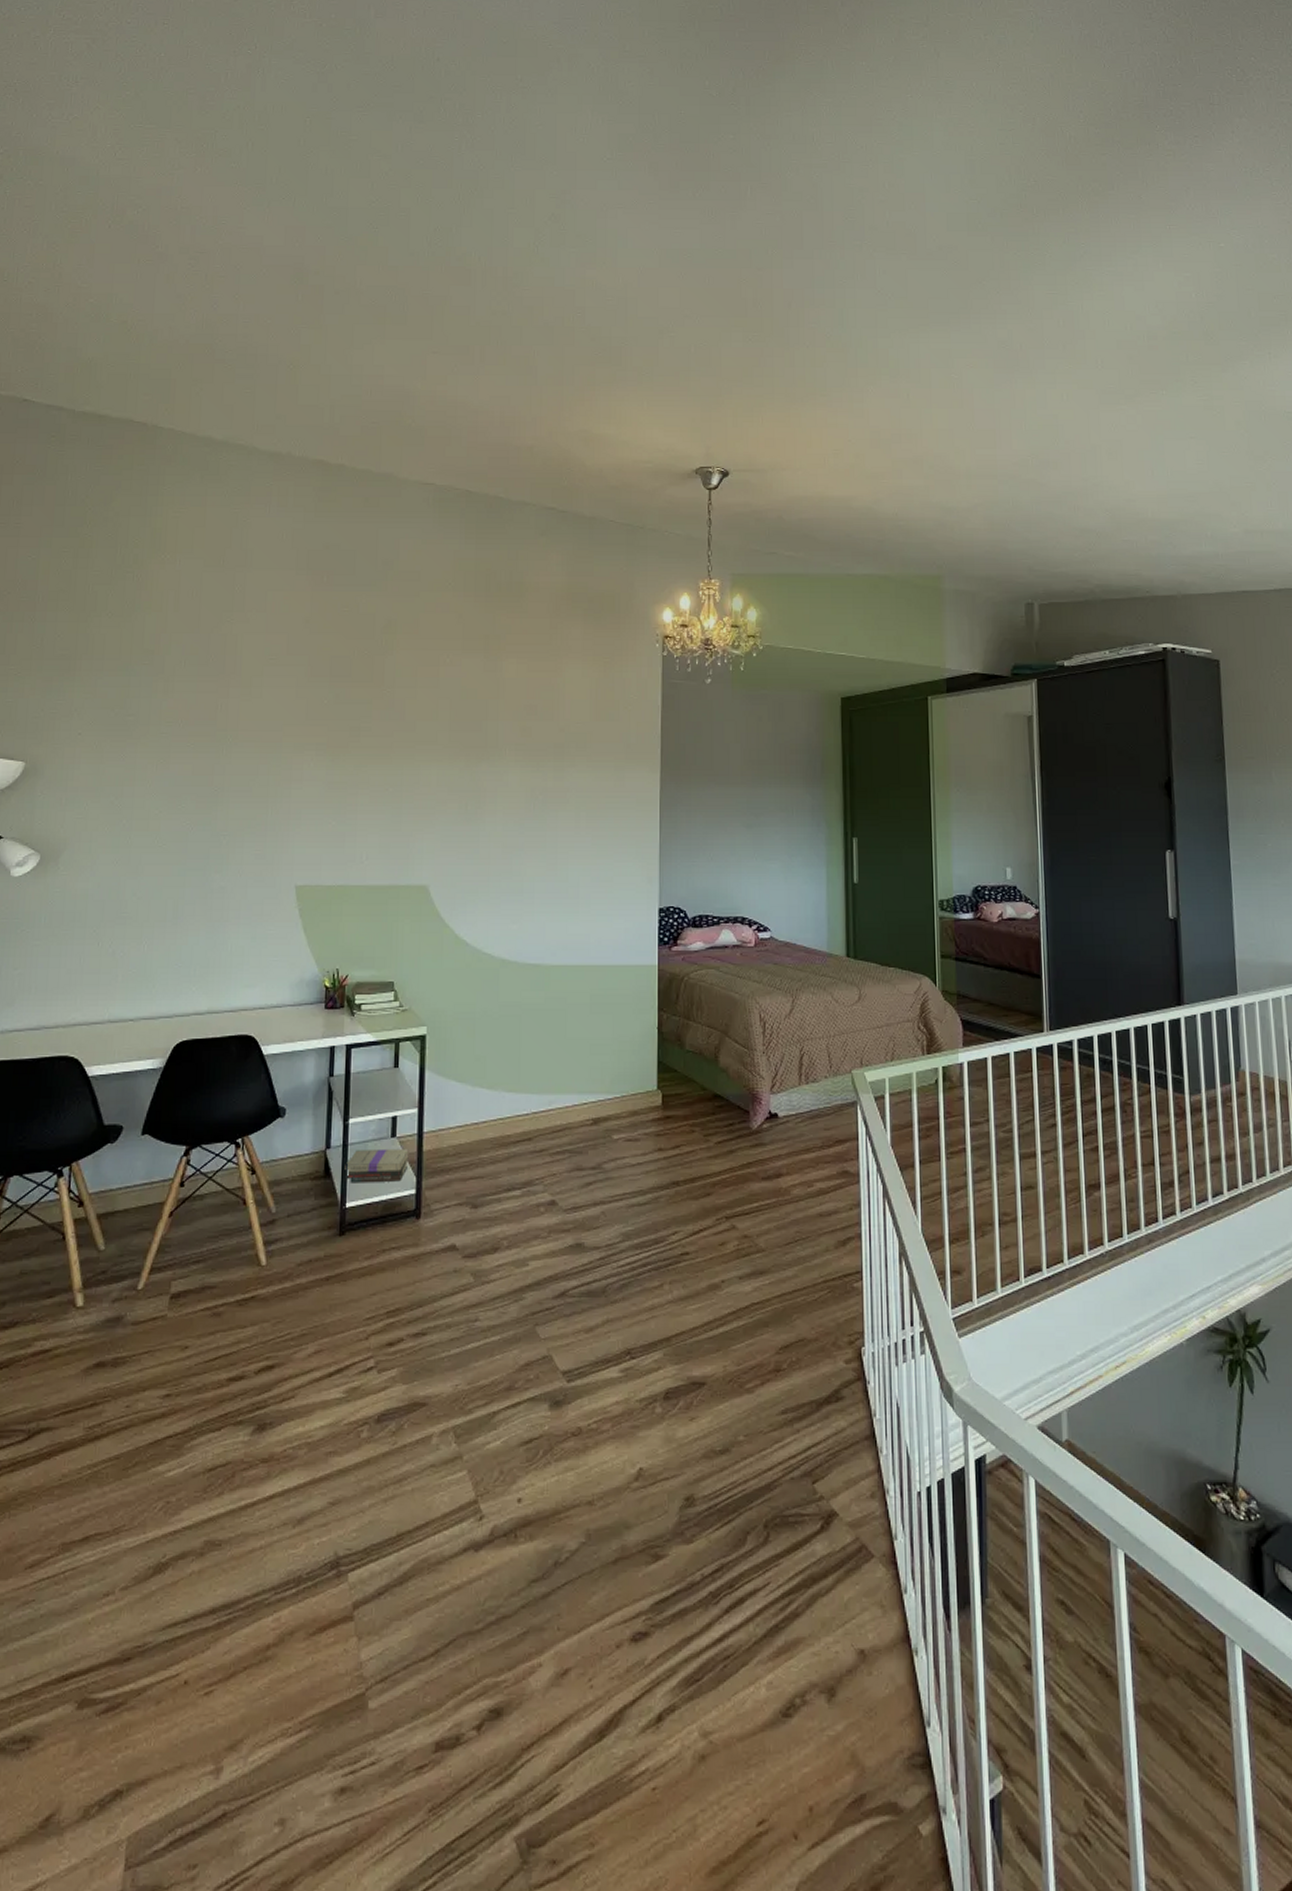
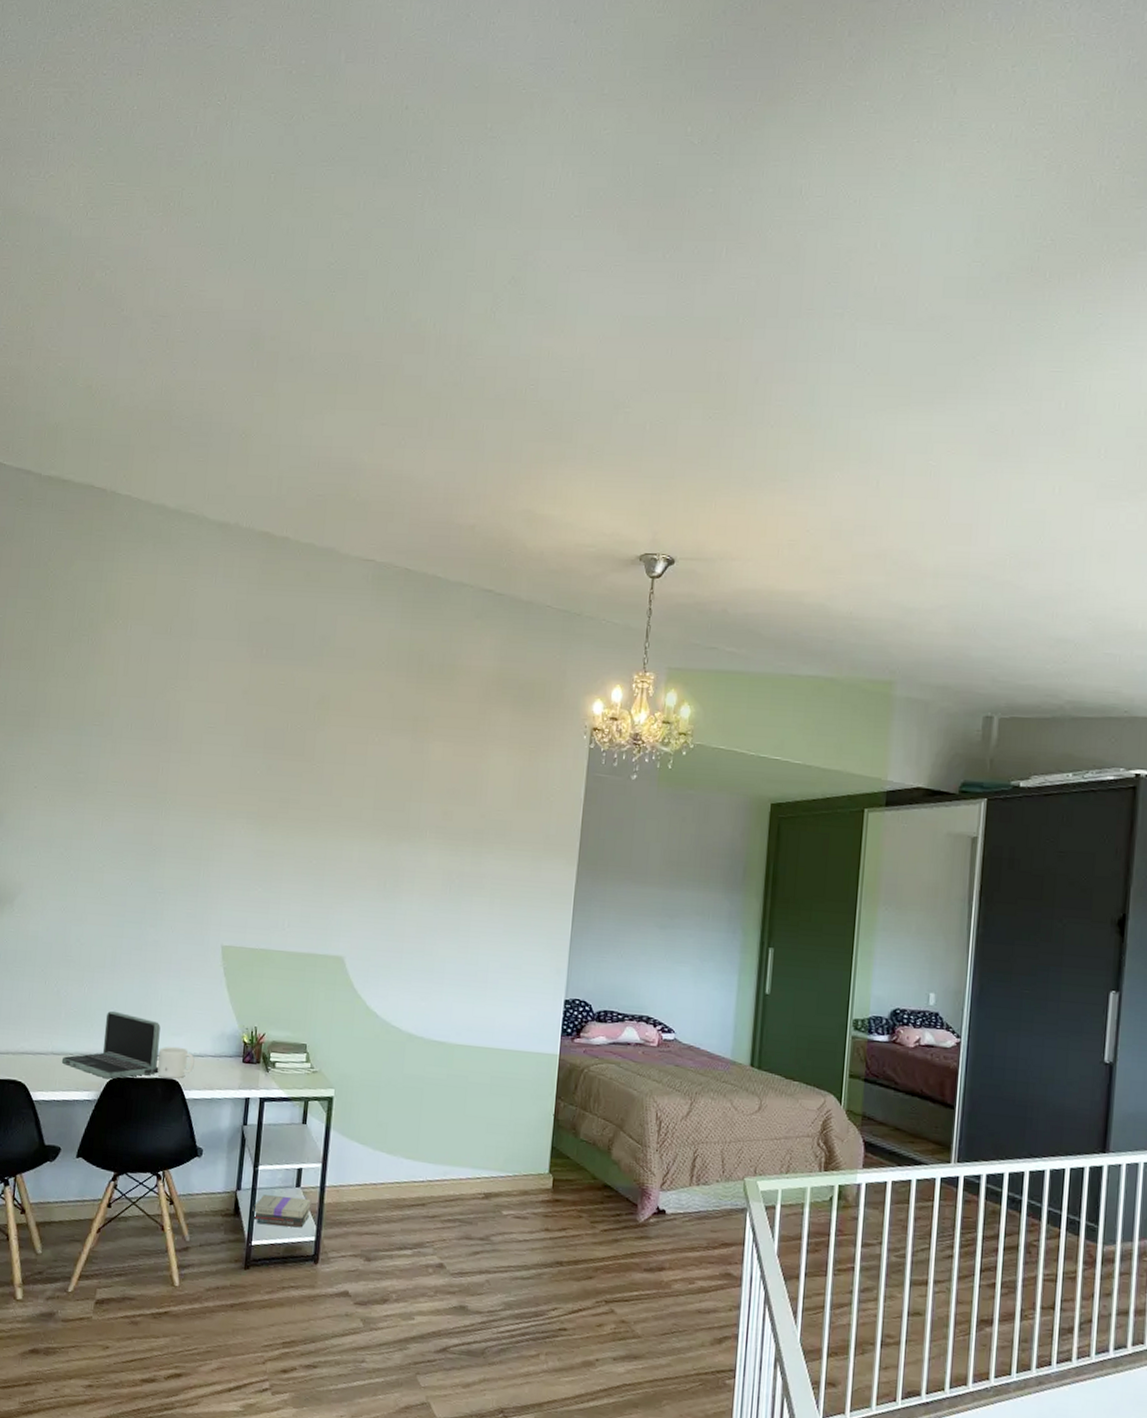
laptop: none [121,967,232,1043] -> present [62,1011,161,1080]
mug: none [230,999,272,1036] -> present [157,1046,195,1080]

